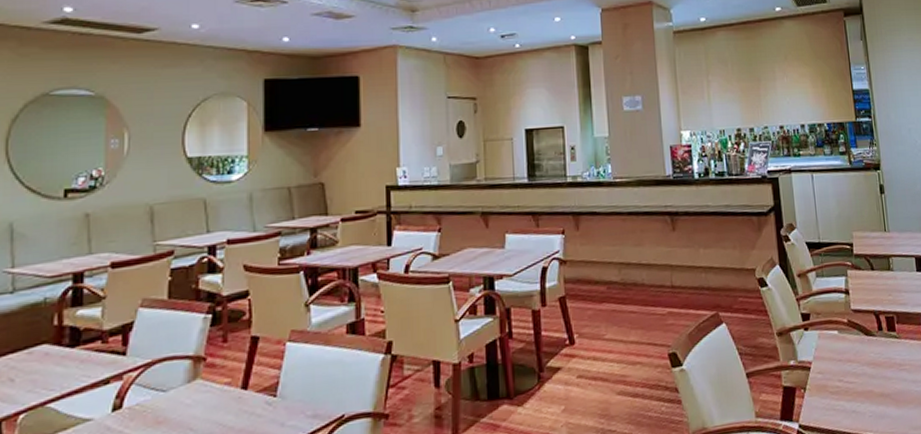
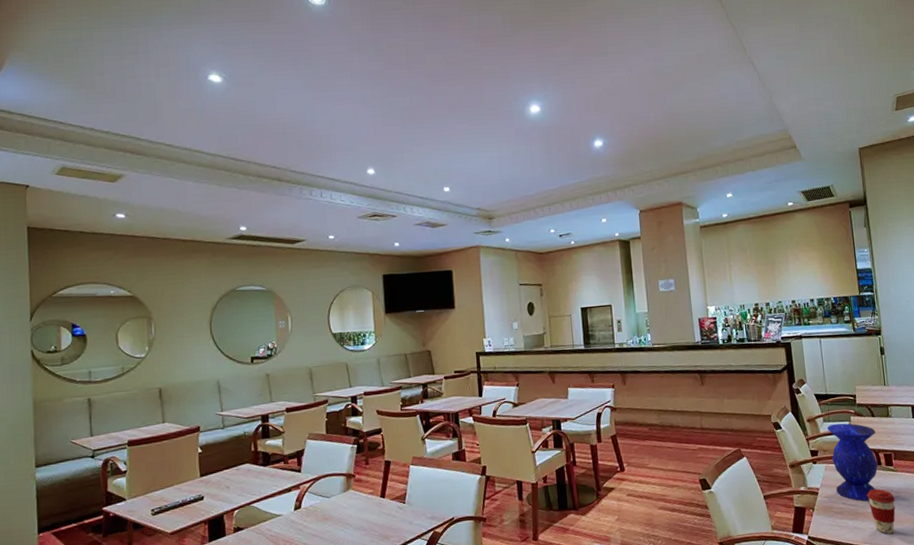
vase: none [821,278,879,378] -> present [827,423,878,502]
coffee cup: none [866,360,899,418] -> present [867,488,896,534]

